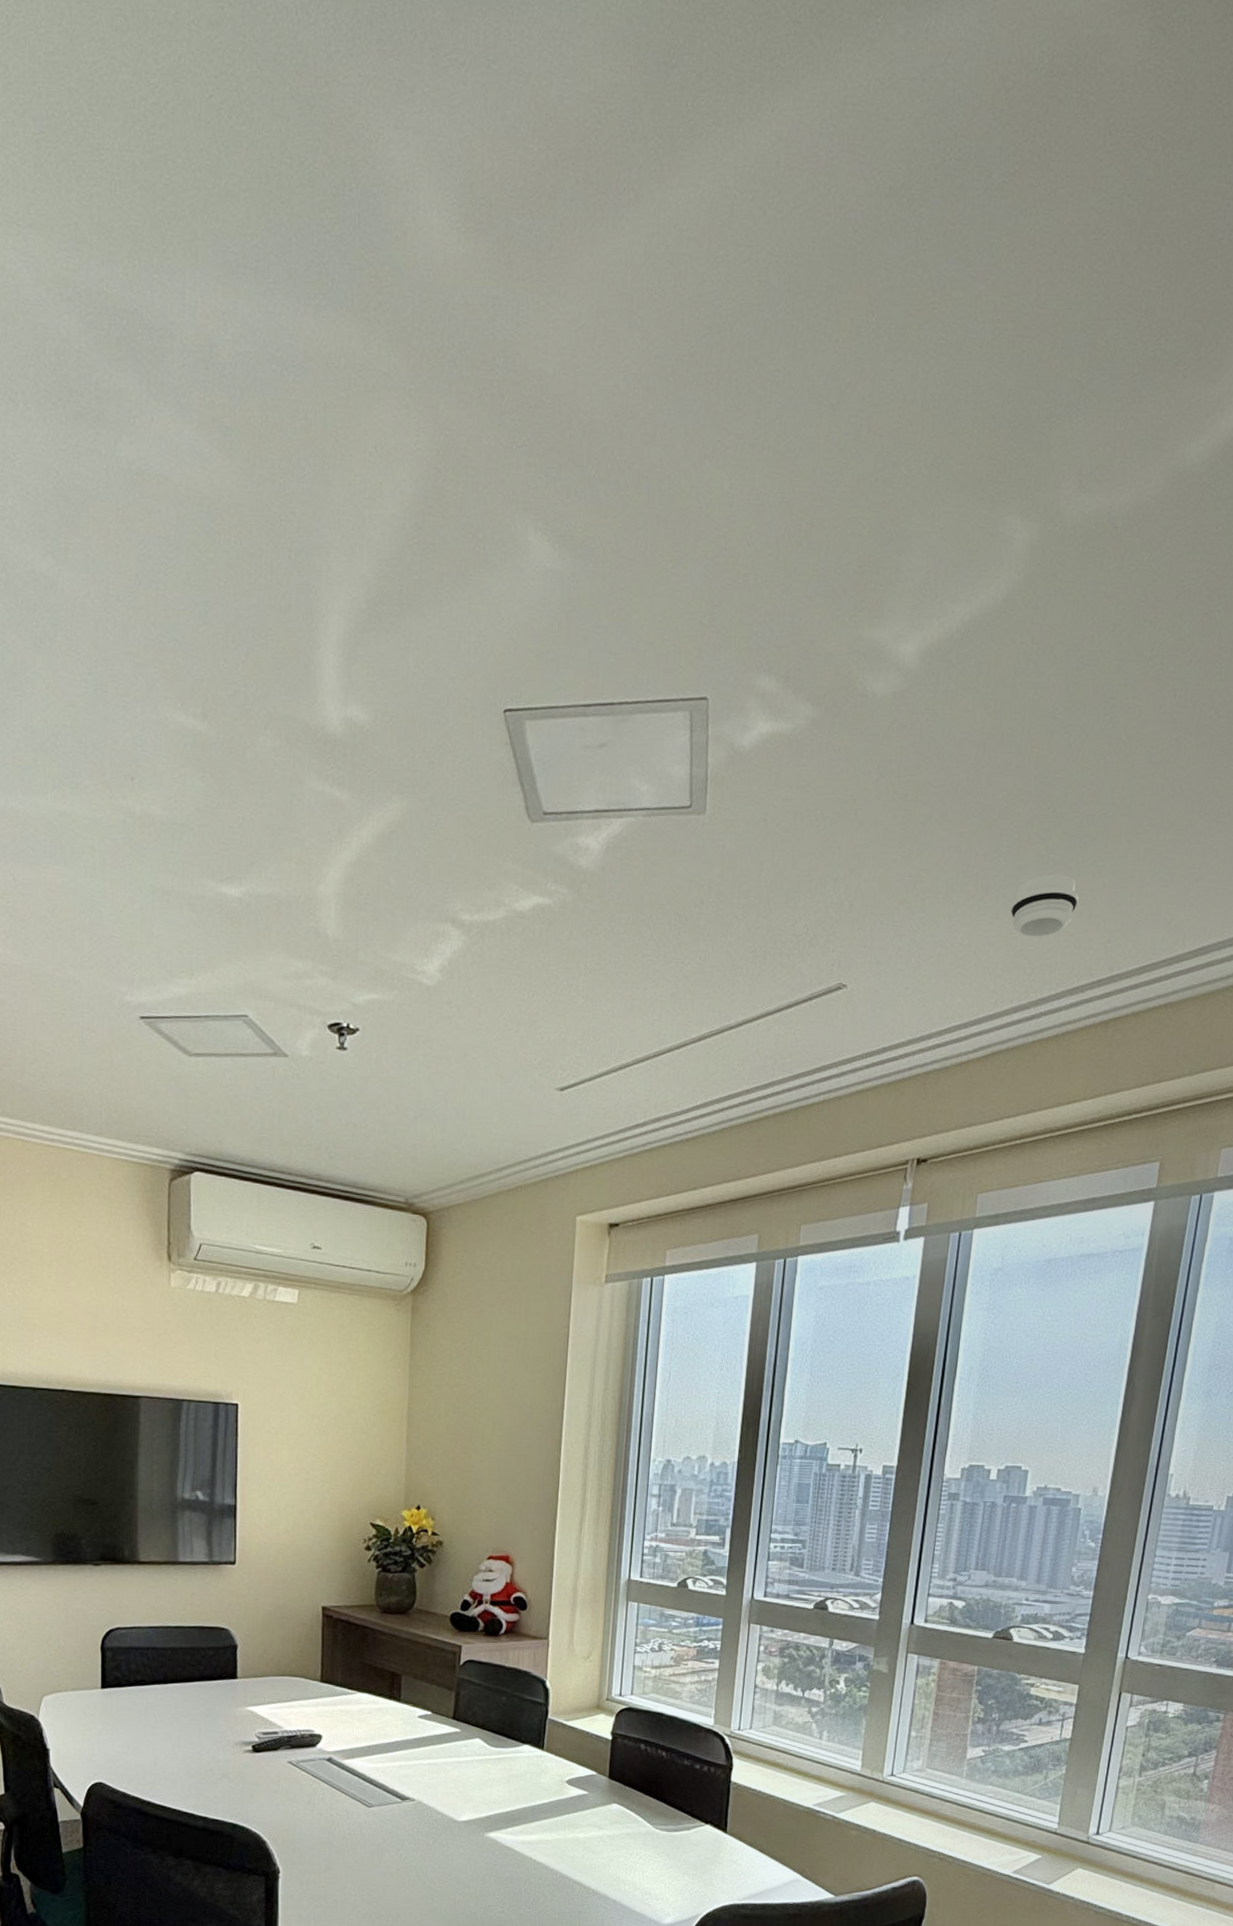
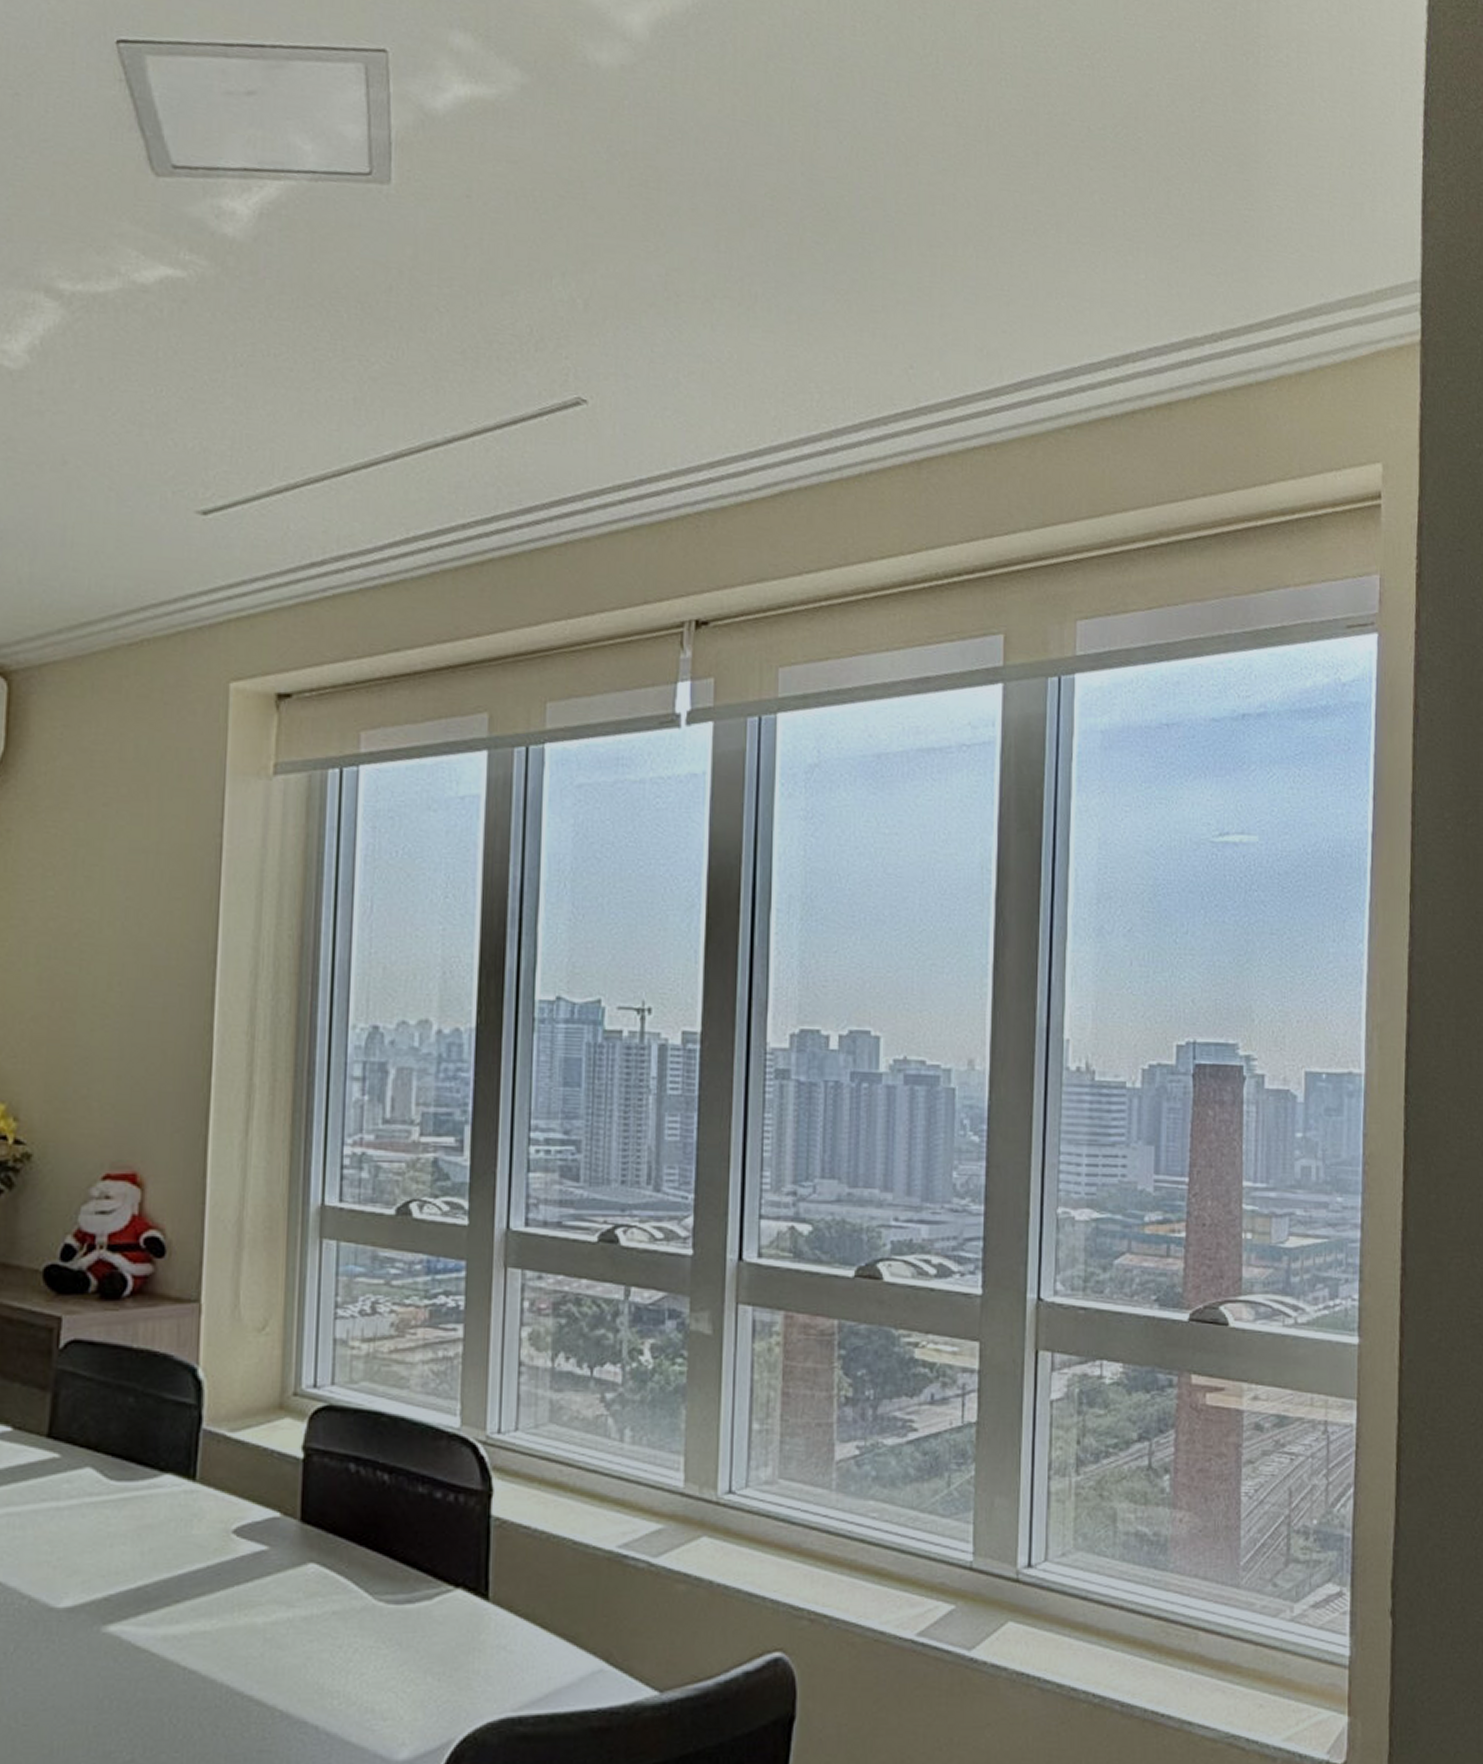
smoke detector: present [1010,874,1079,938] -> none [787,285,870,358]

